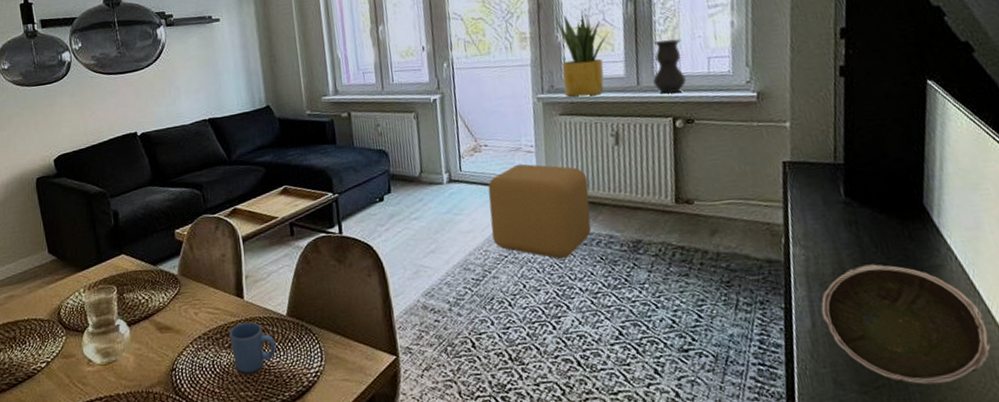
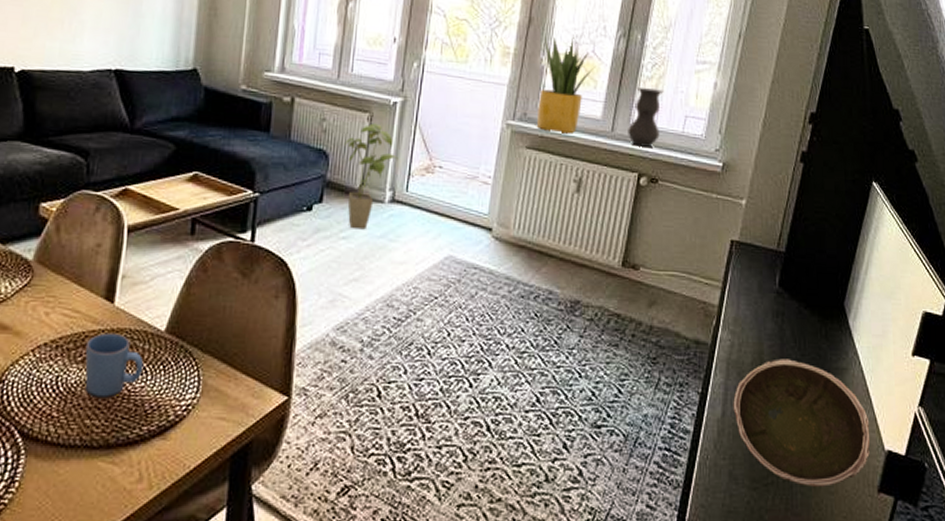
house plant: none [399,120,448,210] -> present [344,123,399,230]
cube: present [488,163,592,259] -> none [426,194,540,309]

